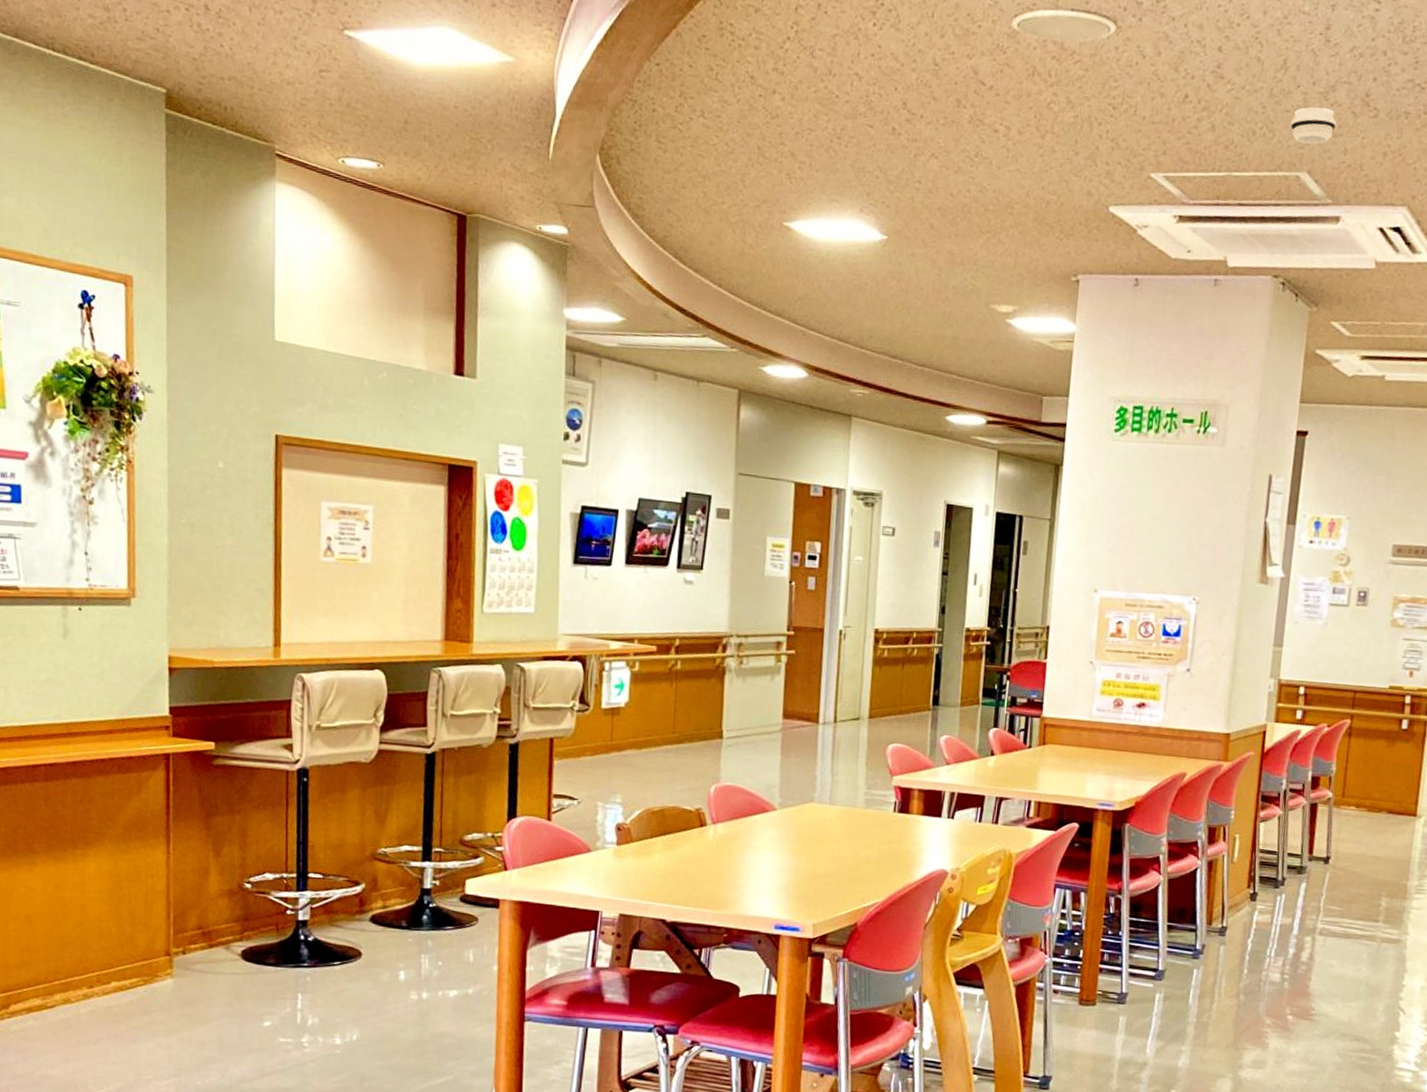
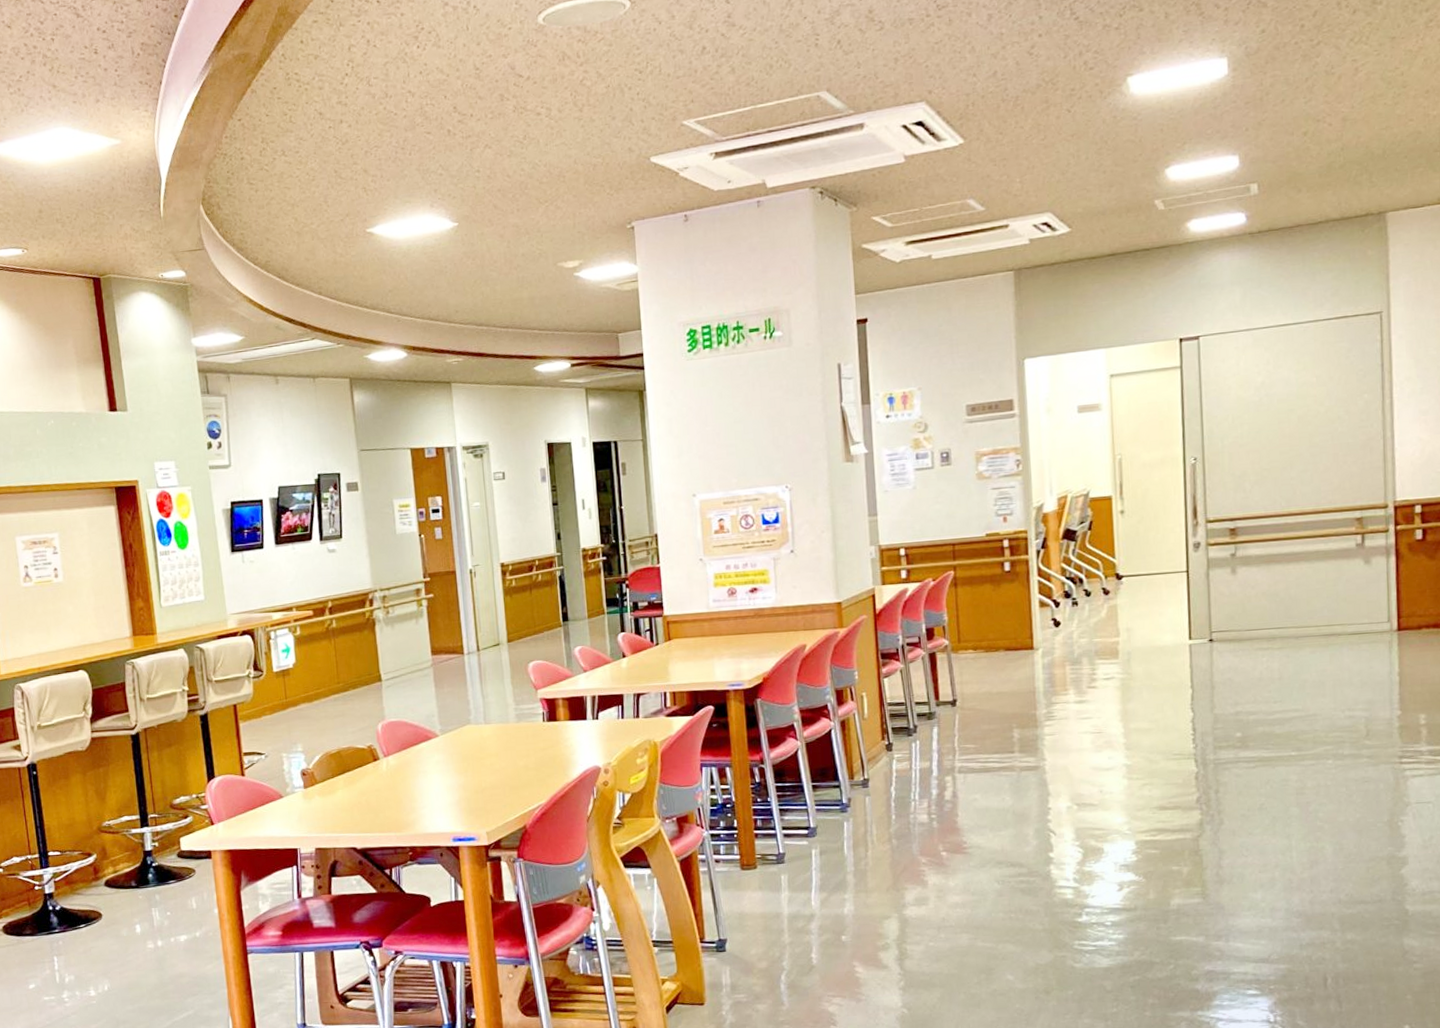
smoke detector: present [1290,106,1337,144] -> none [803,31,847,66]

